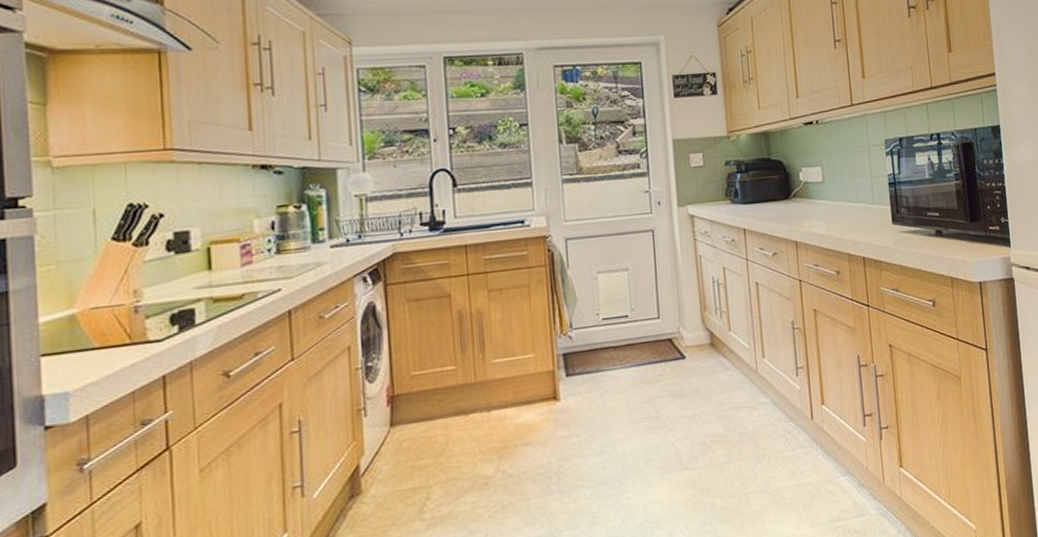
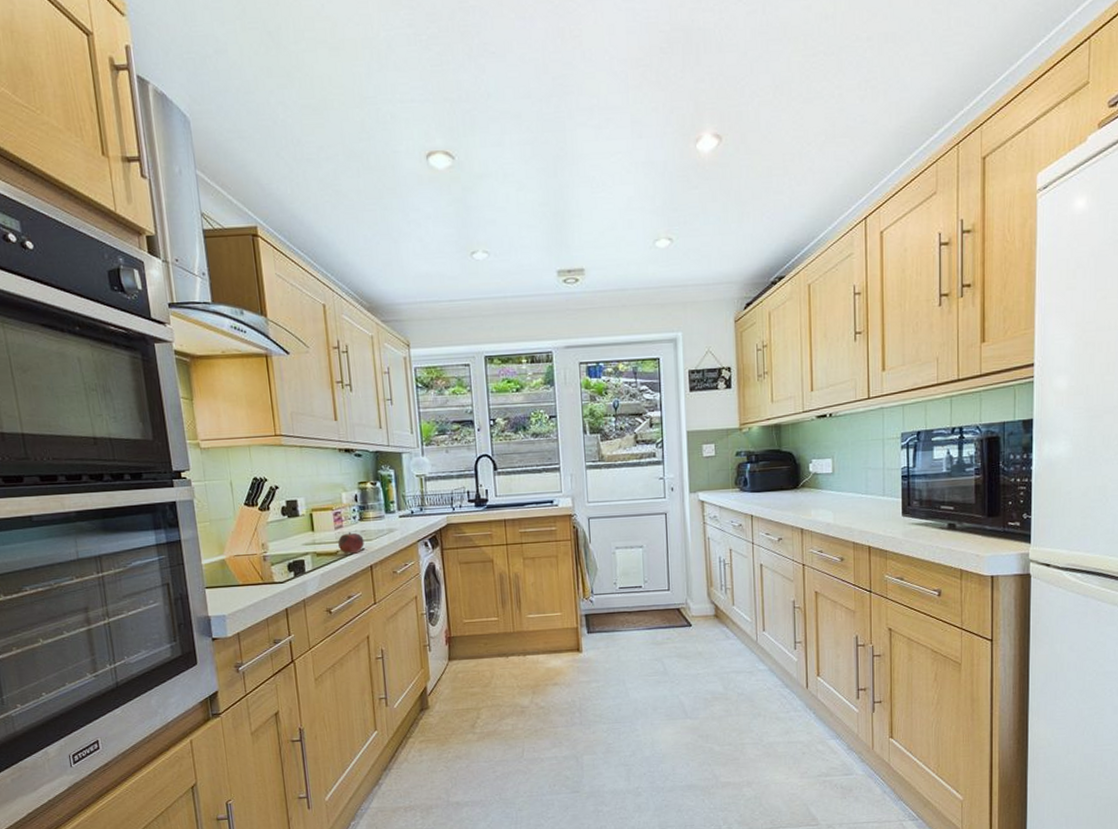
fruit: none [245,268,281,298] -> present [338,531,364,554]

